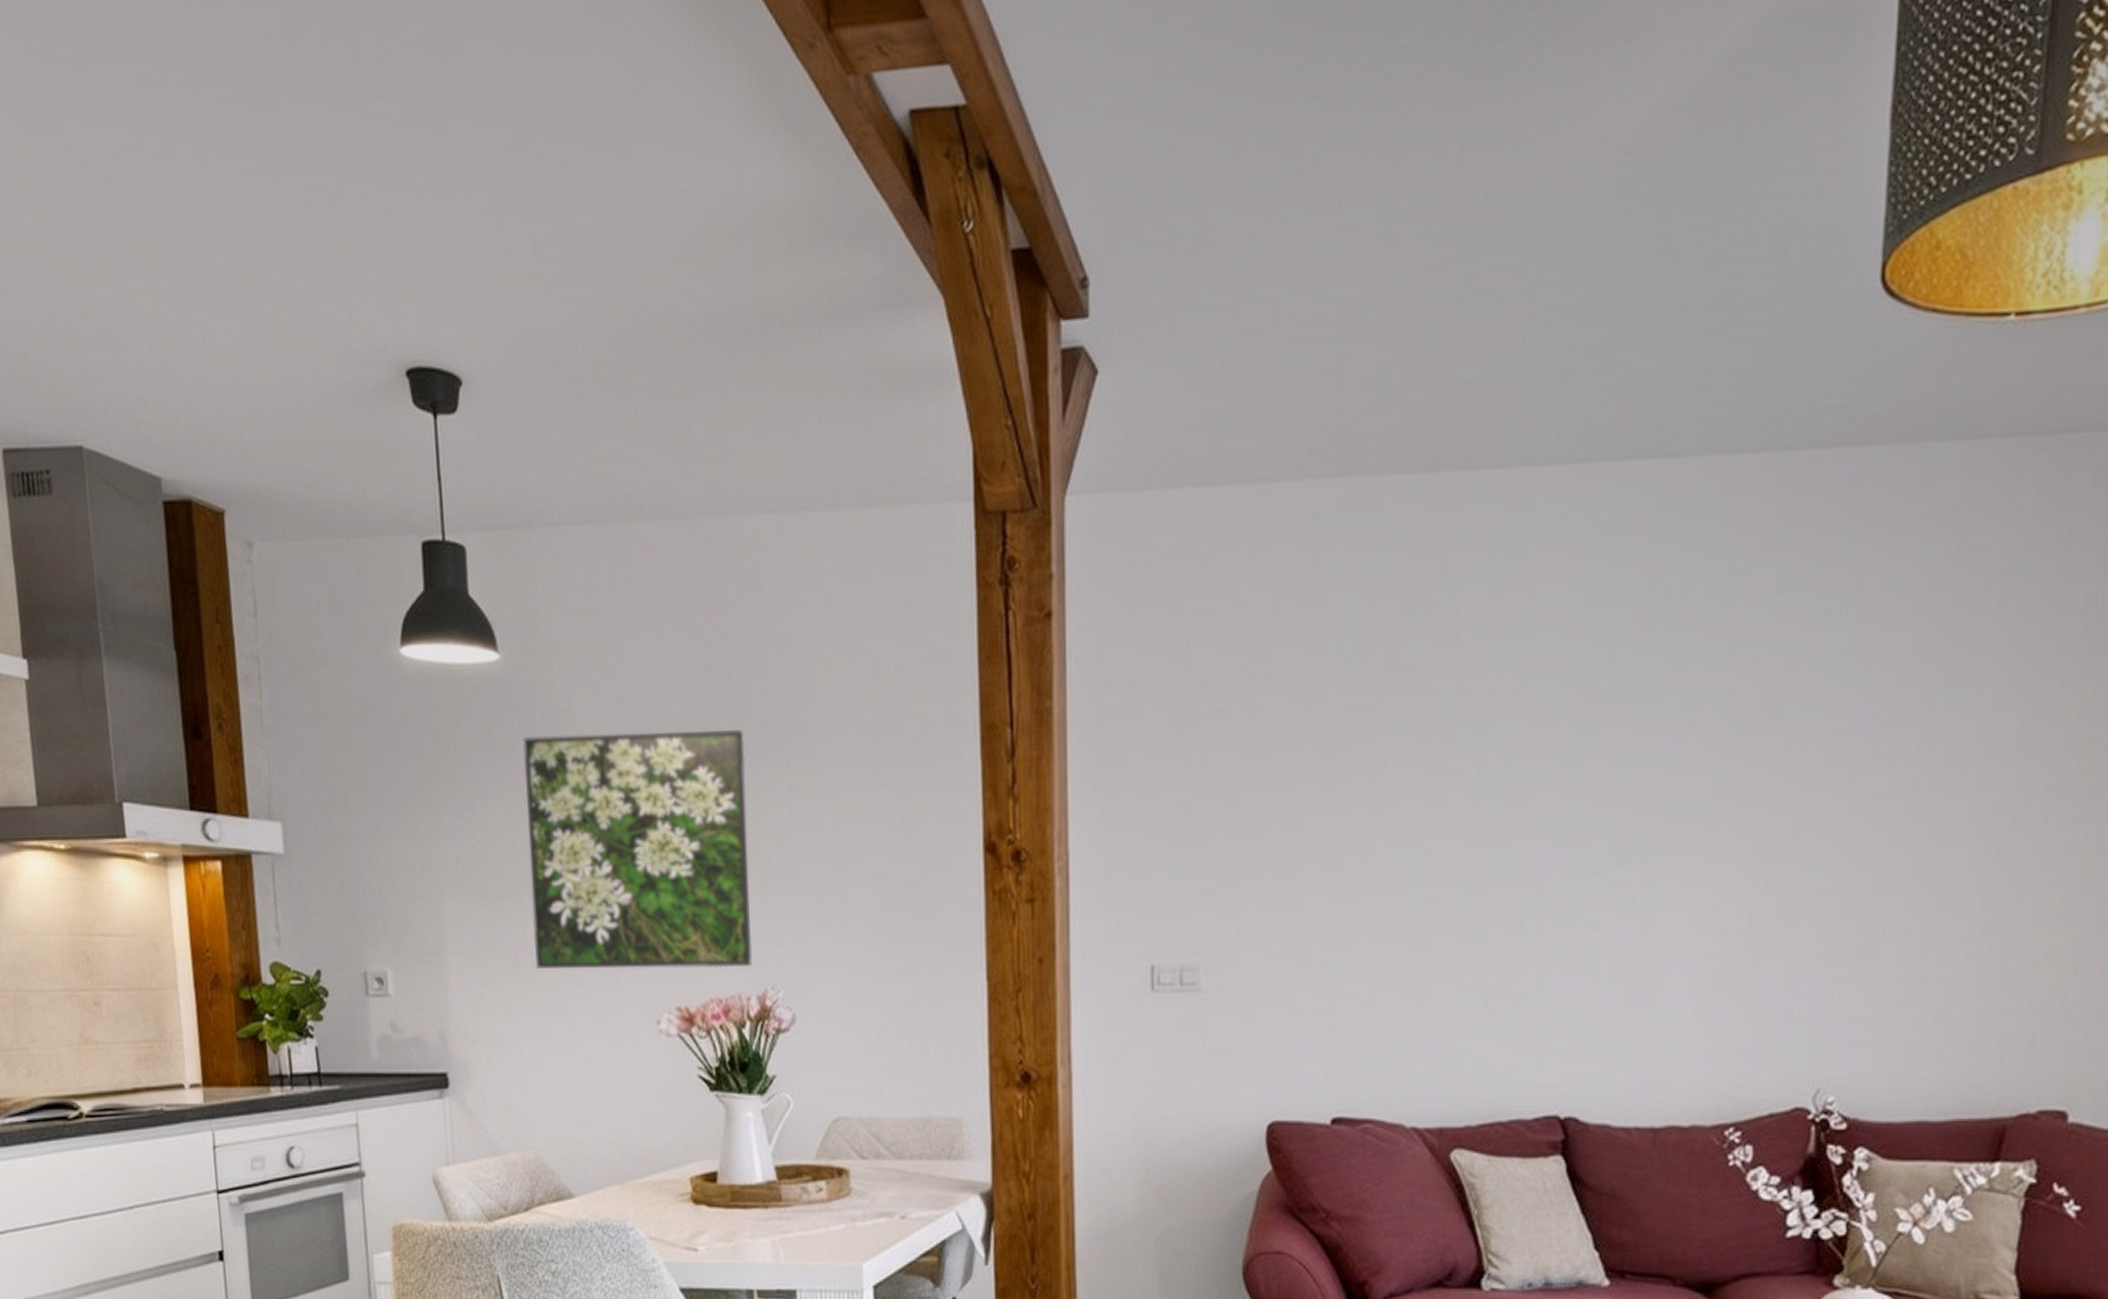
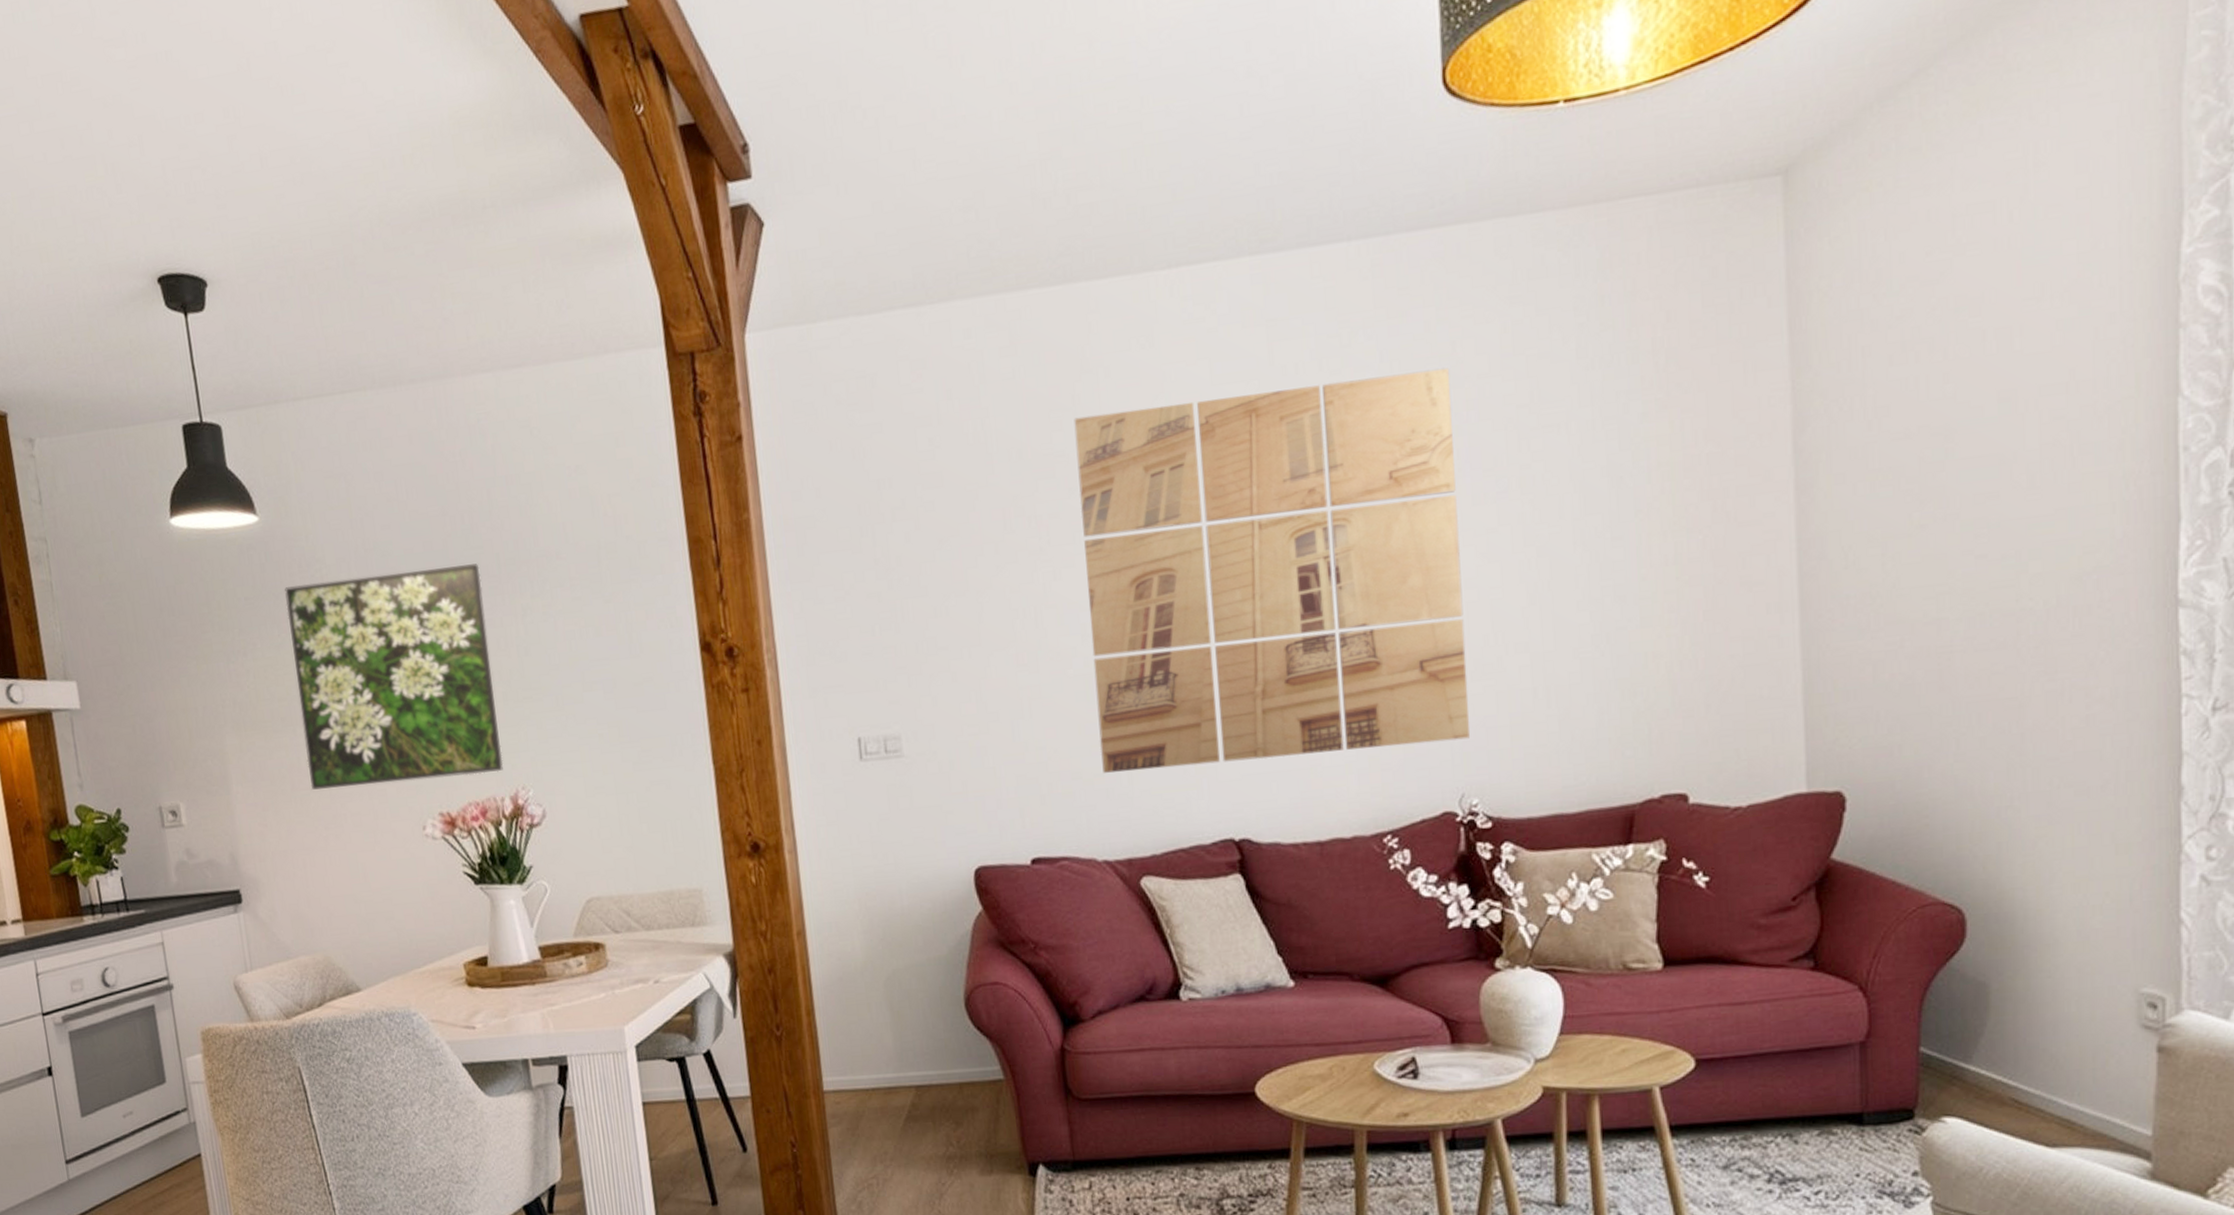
wall art: none [1421,607,1854,1031] -> present [1074,367,1470,773]

